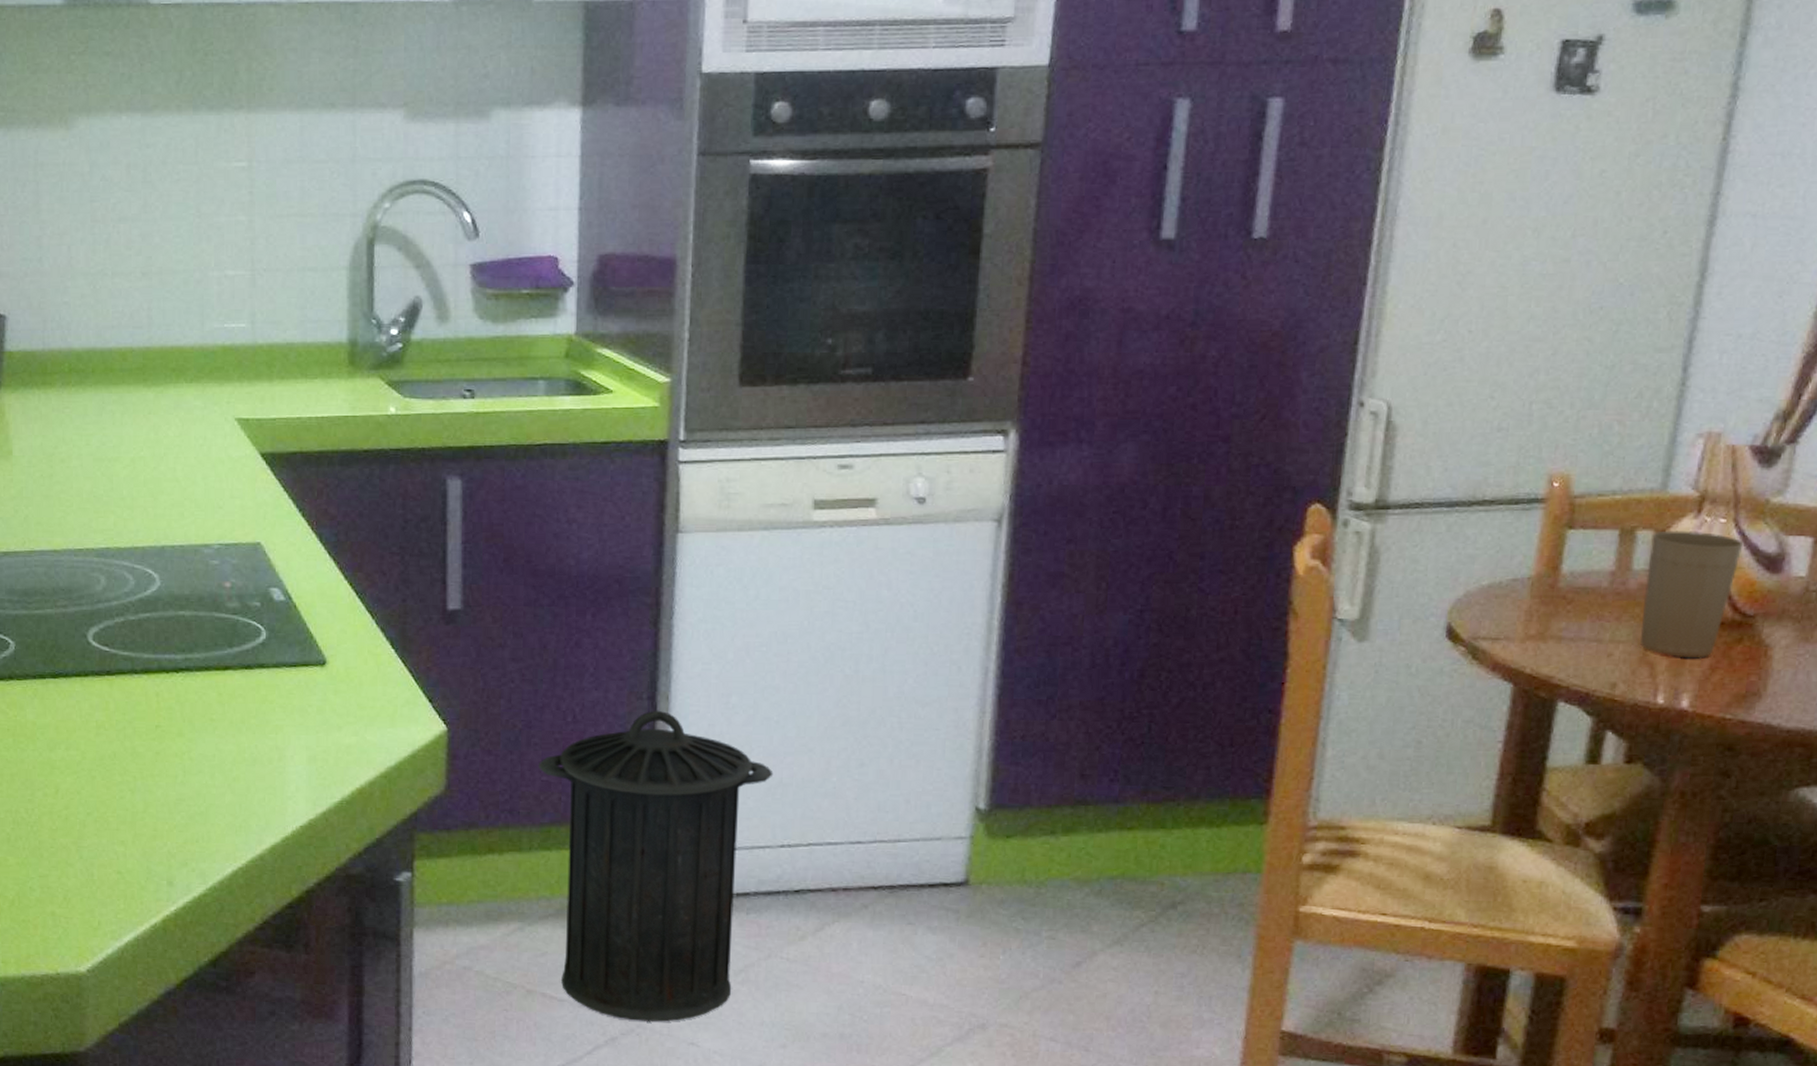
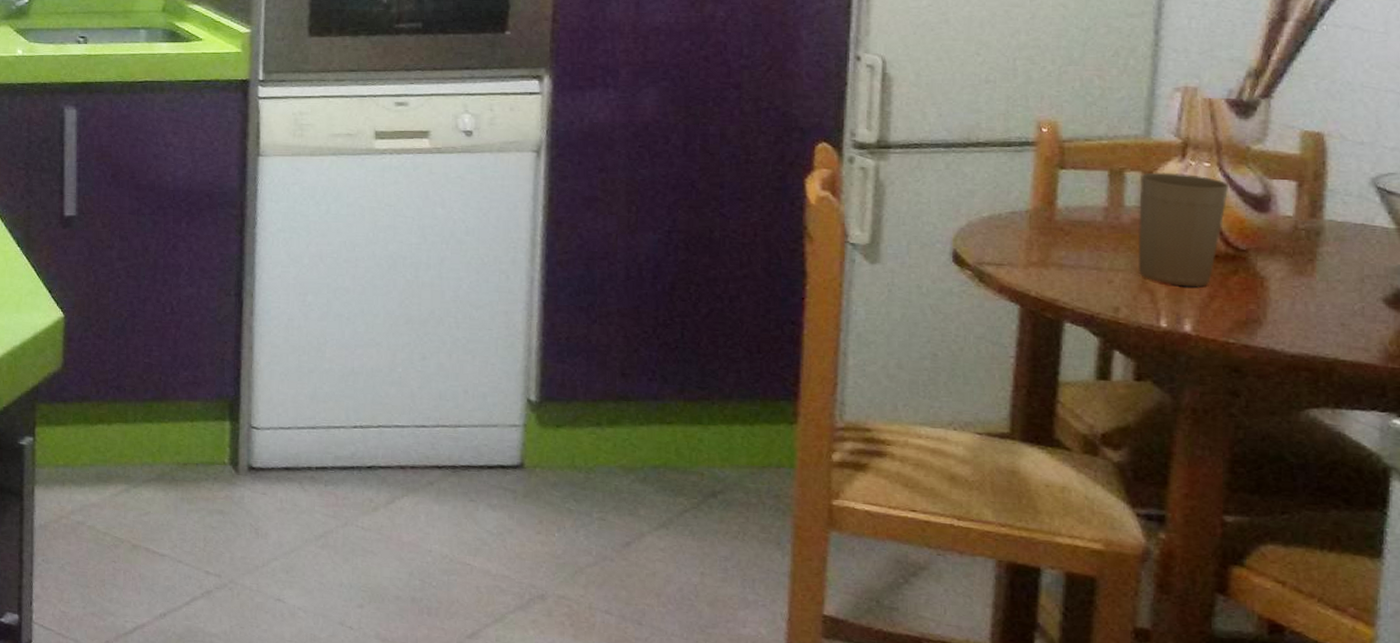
trash can: present [539,710,774,1022] -> none [142,305,346,579]

